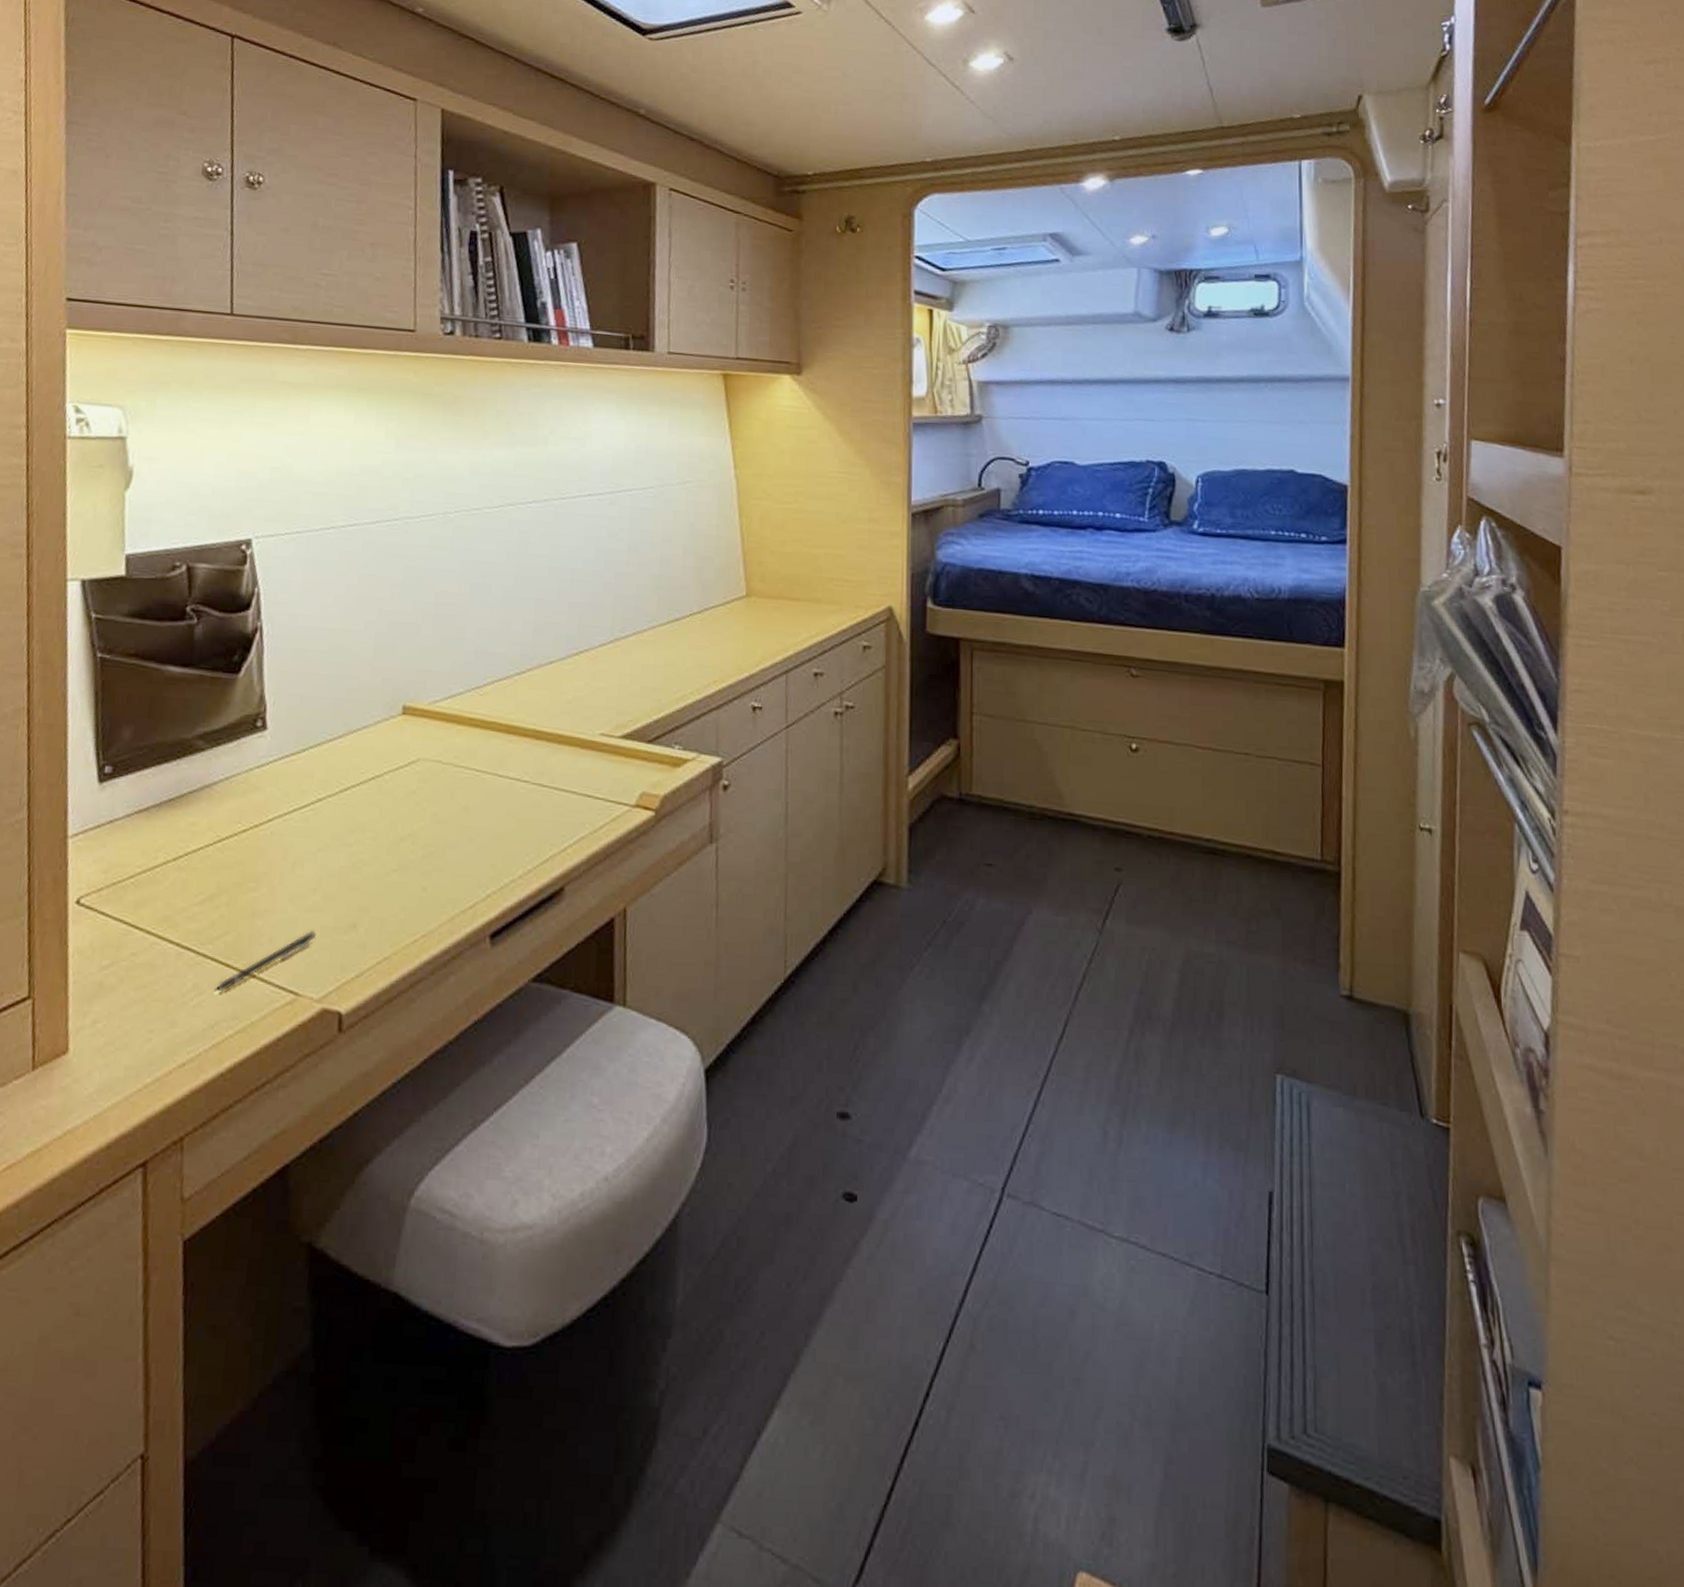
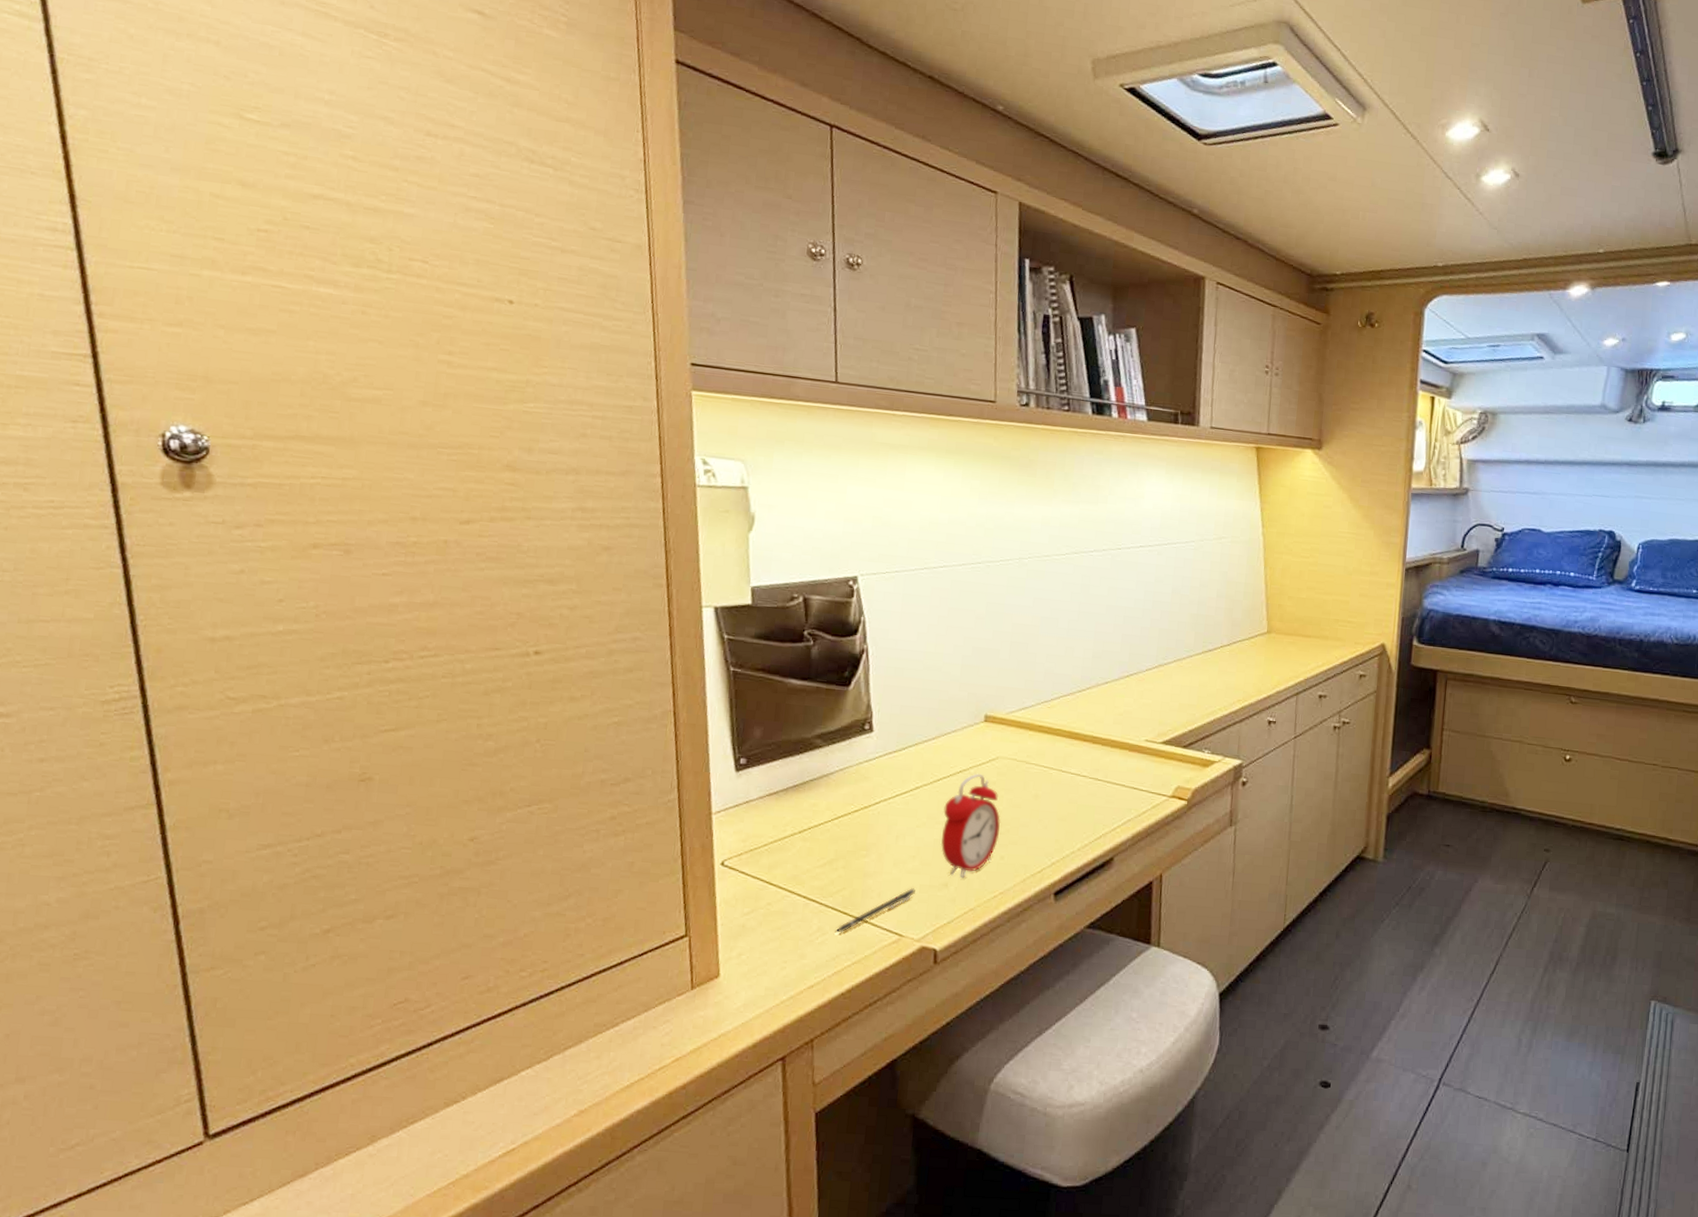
alarm clock: none [347,780,423,917] -> present [940,773,1001,878]

